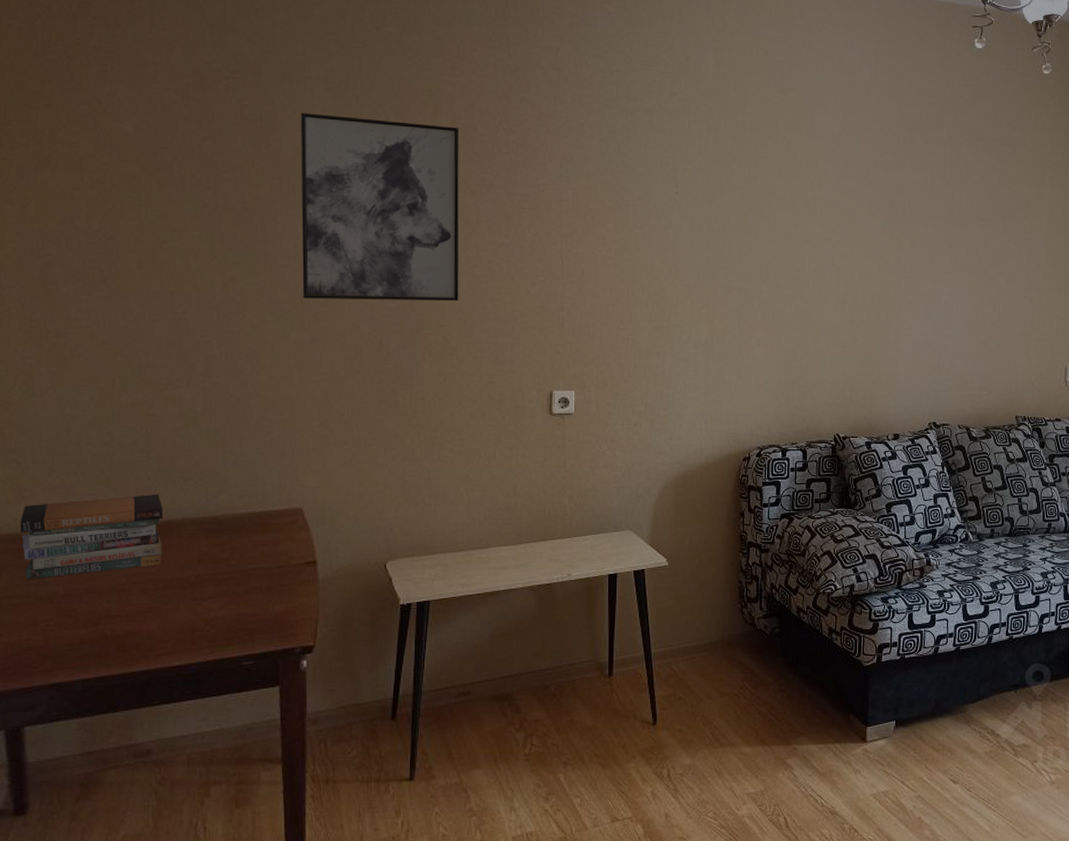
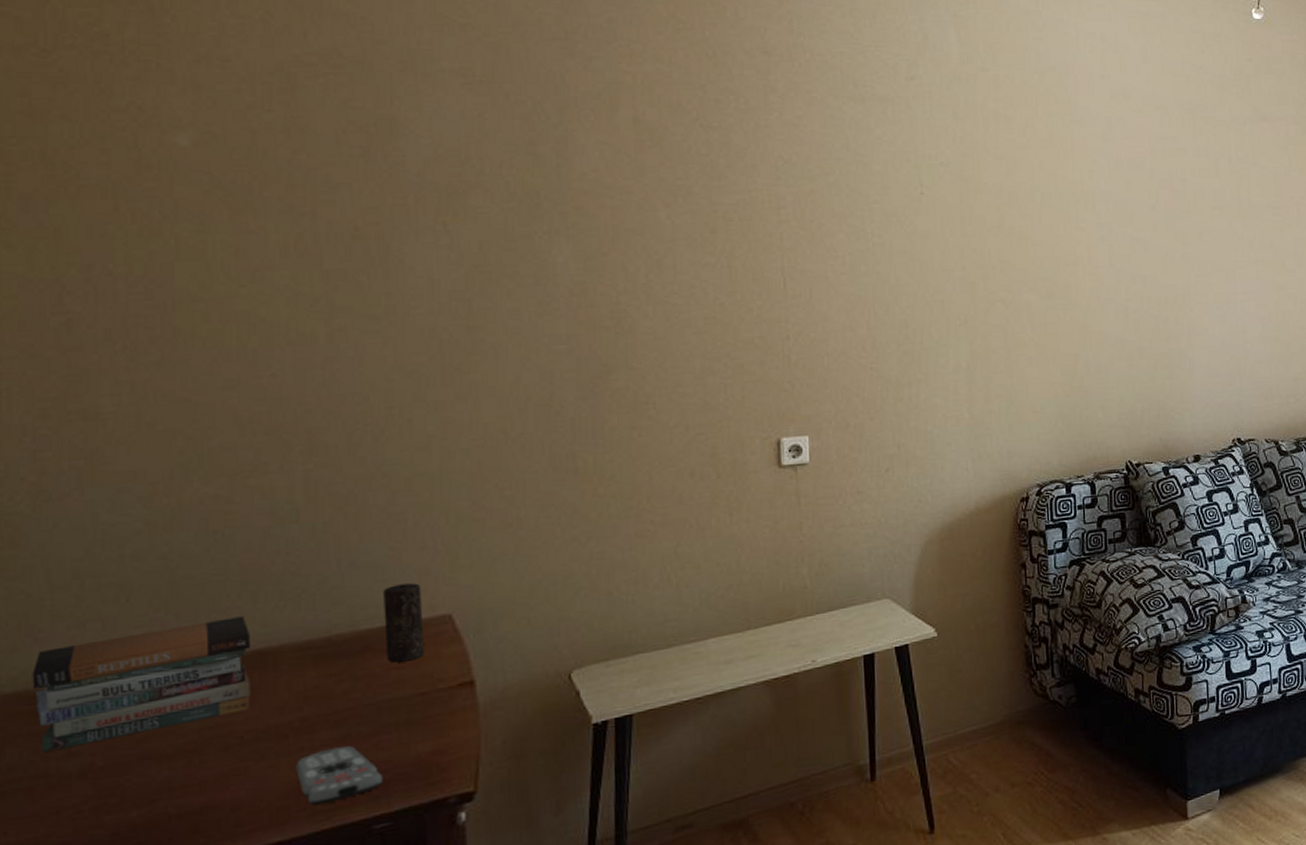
remote control: none [191,600,250,642] -> present [296,746,383,806]
candle: none [255,481,282,541] -> present [383,583,424,663]
wall art: present [300,113,460,301] -> none [429,115,653,347]

